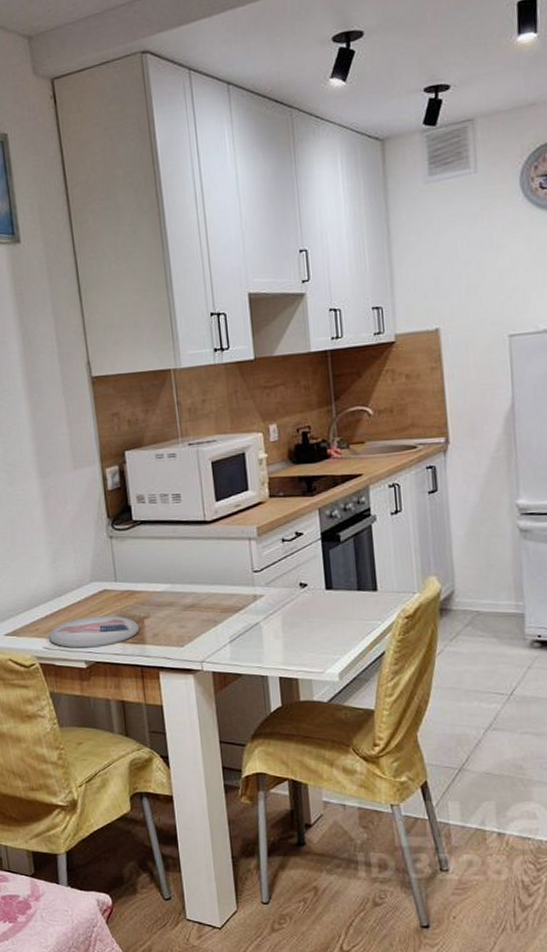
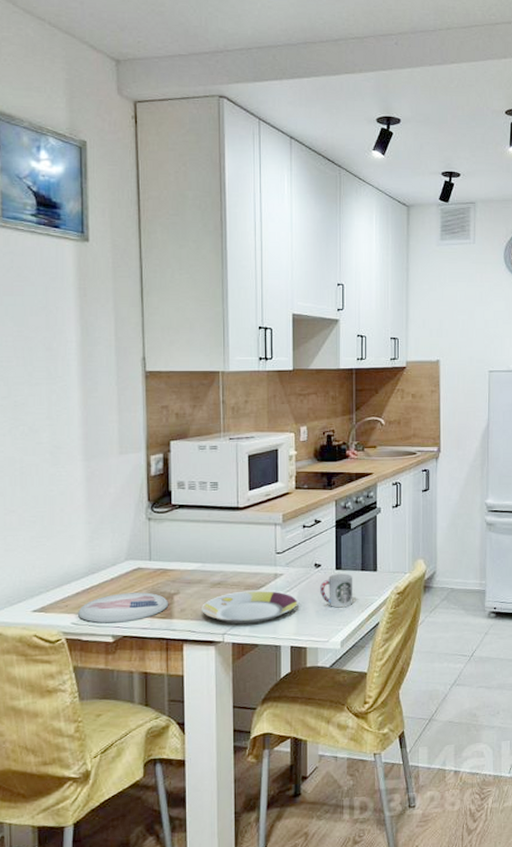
plate: none [175,613,284,652] -> present [202,590,299,624]
cup: none [308,594,351,634] -> present [320,573,353,608]

